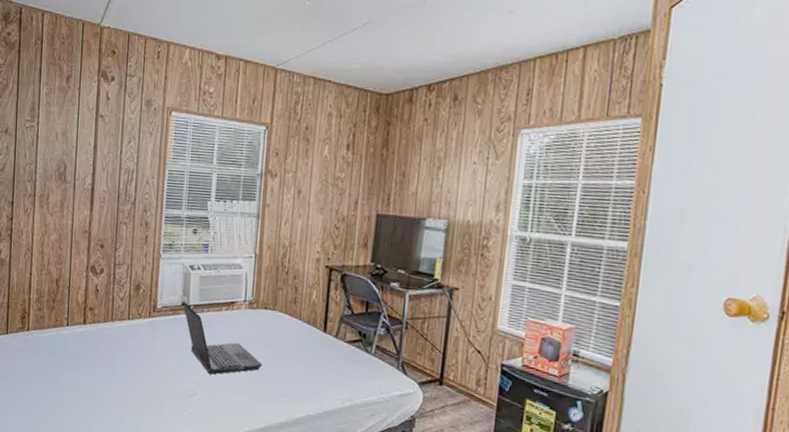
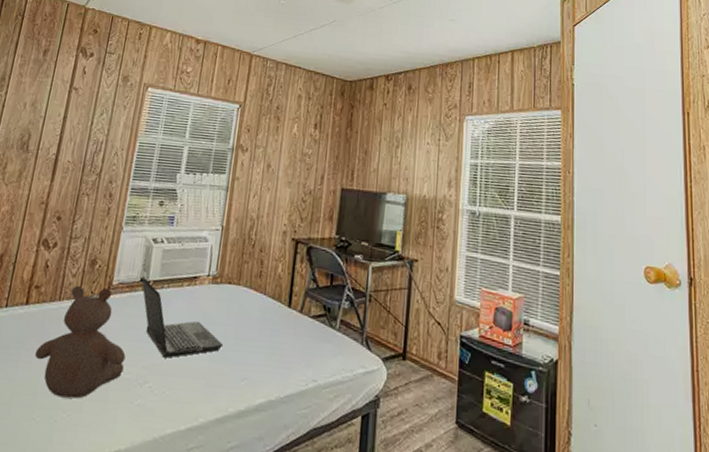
bear: none [97,308,175,406] -> present [34,285,126,399]

